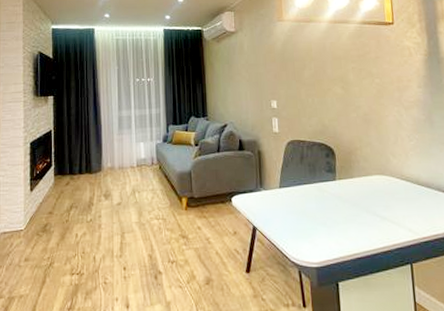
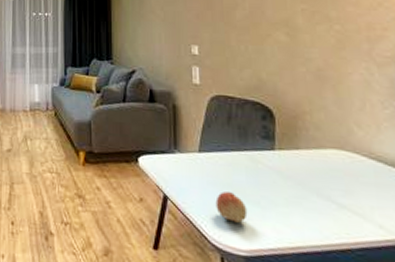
fruit: none [293,218,318,241] -> present [215,191,248,223]

